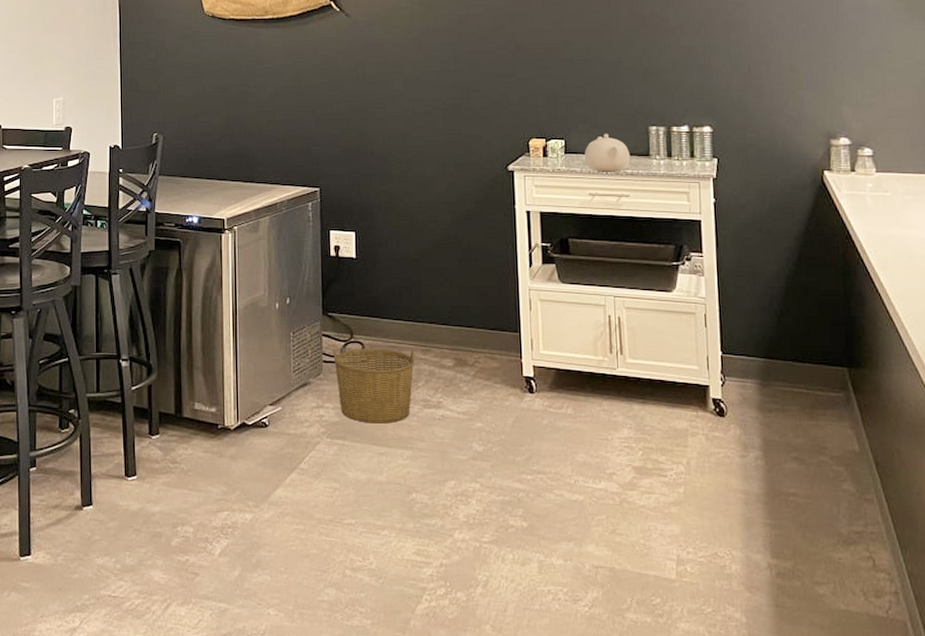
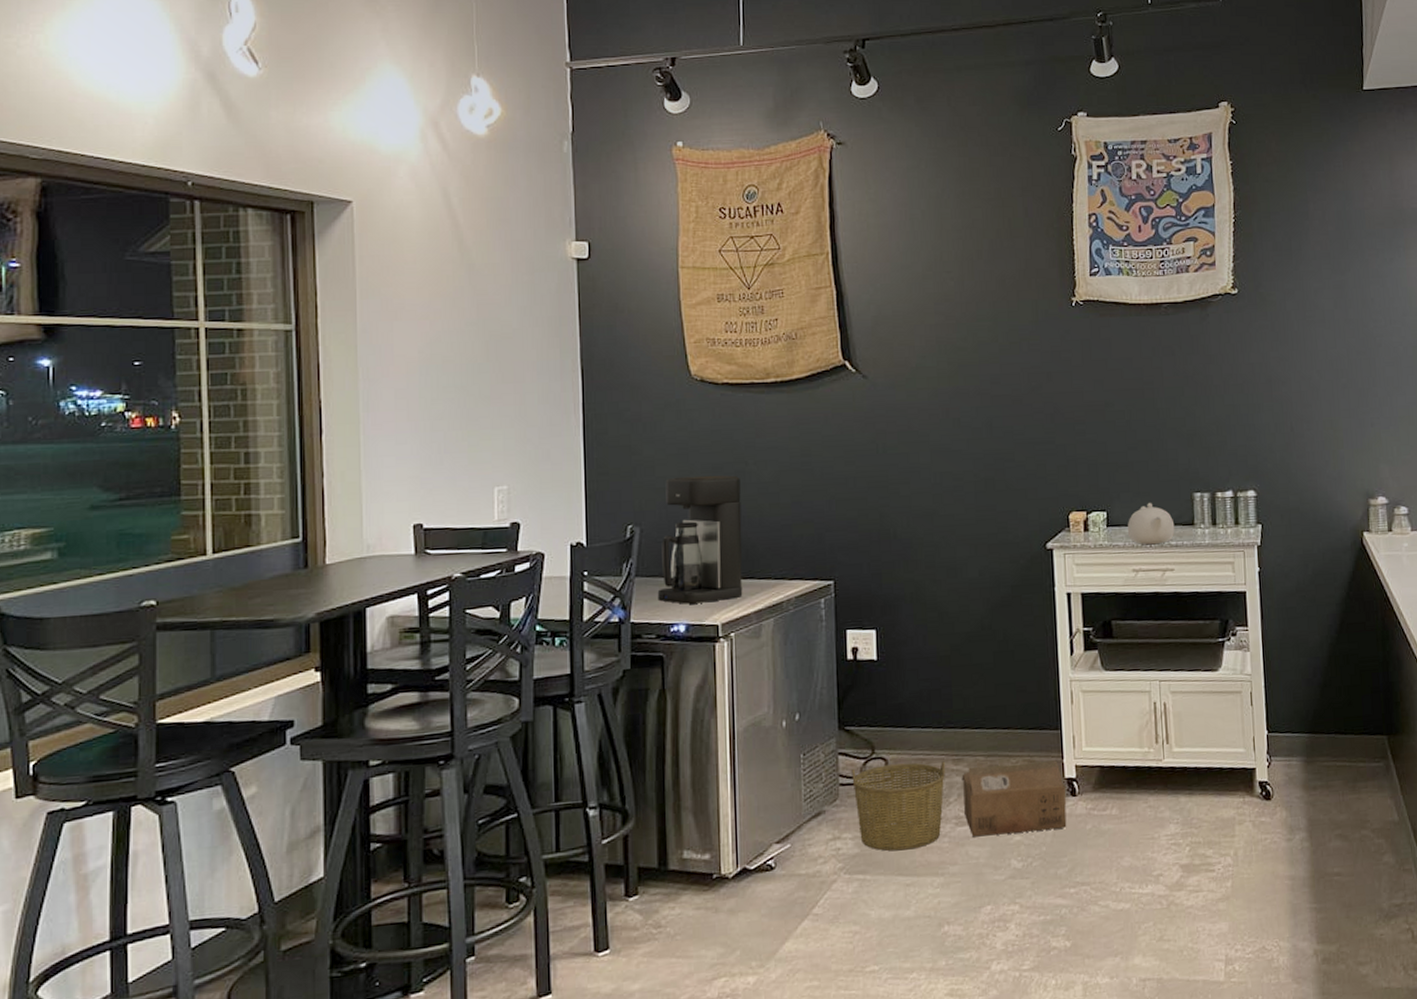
coffee maker: none [176,95,244,201] -> present [657,475,743,605]
cardboard box: none [429,358,525,420] -> present [961,760,1067,837]

